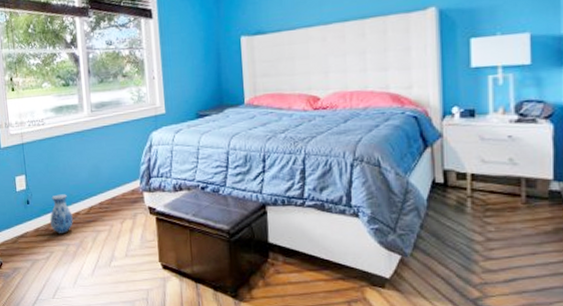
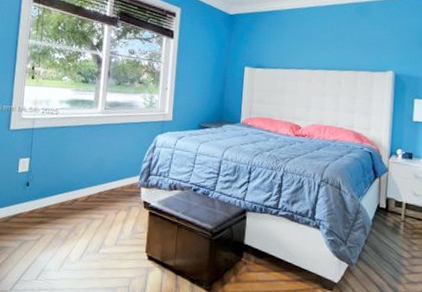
vase: present [50,194,73,233] -> none [46,180,70,217]

